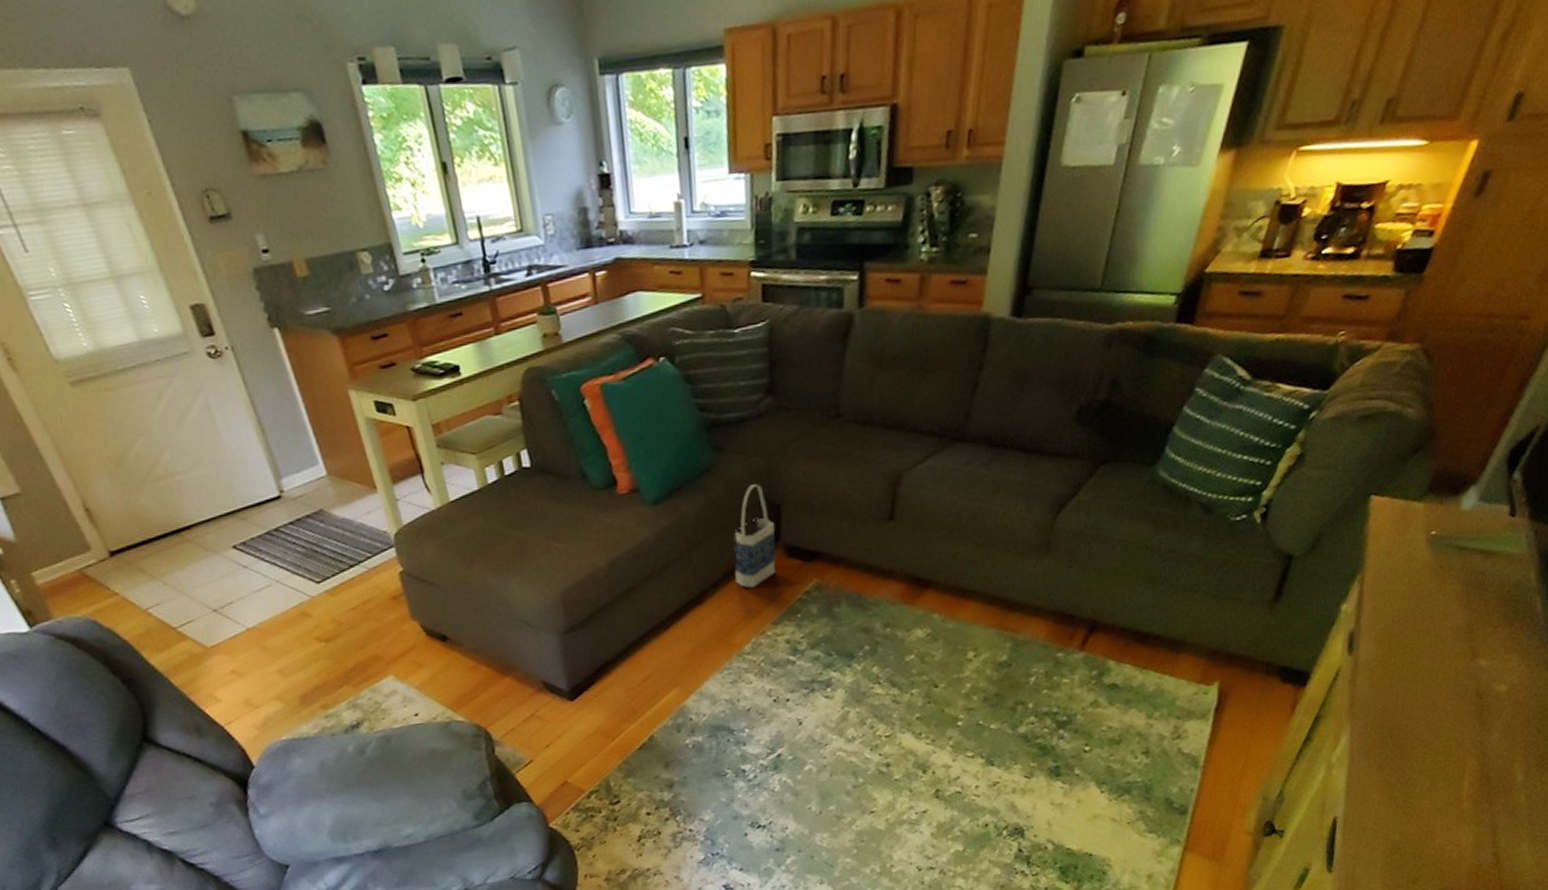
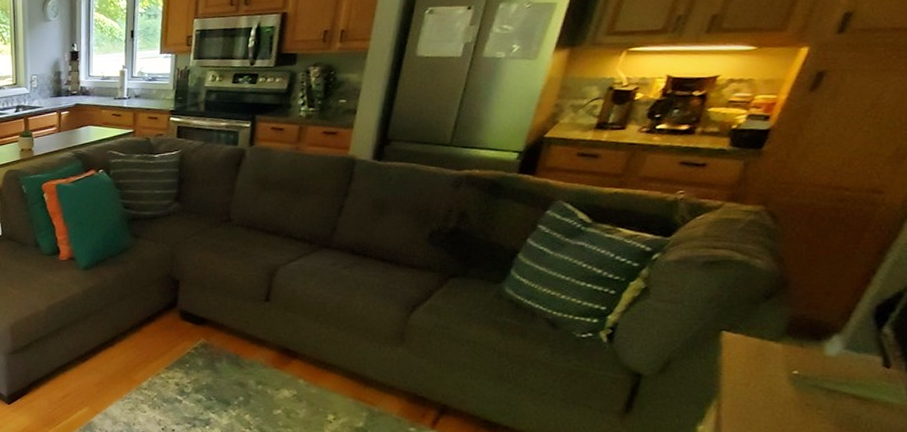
bag: present [733,484,776,588] -> none [140,263,174,340]

